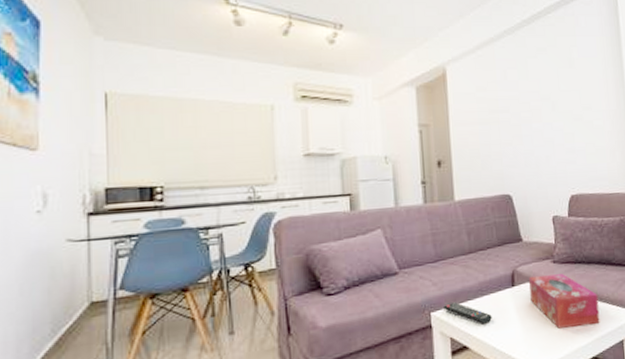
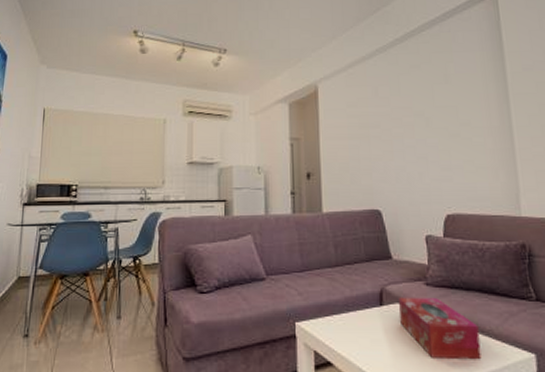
remote control: present [444,302,492,324] -> none [308,315,358,342]

